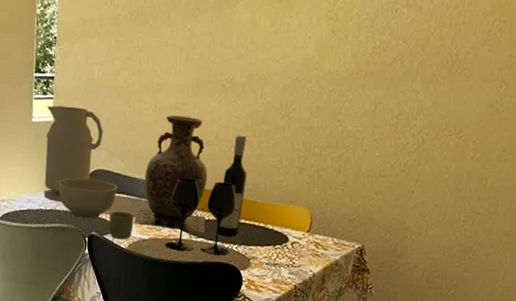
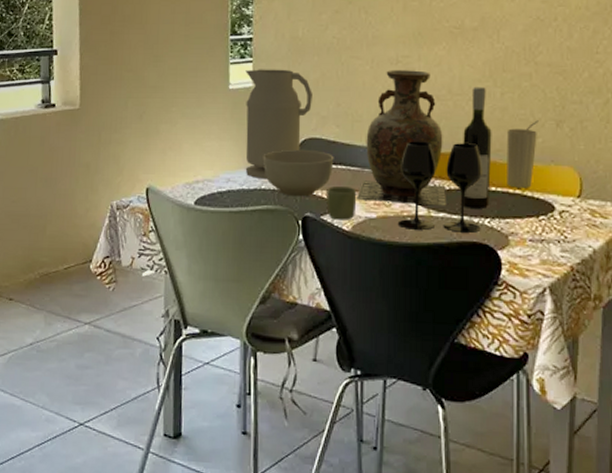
cup: none [254,167,285,223] -> present [506,120,539,188]

